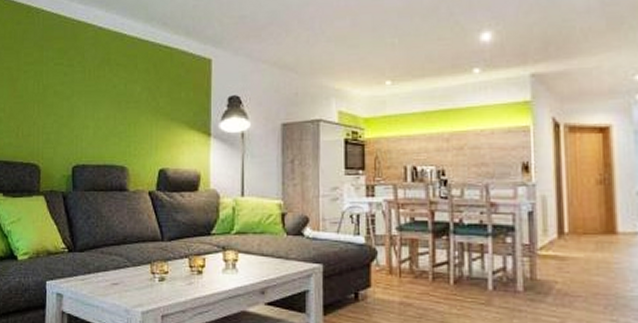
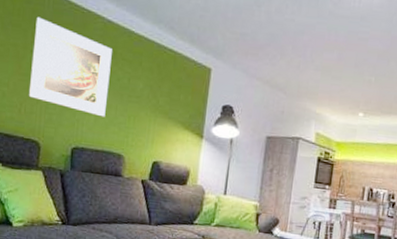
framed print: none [25,36,105,129] -> present [28,16,112,117]

